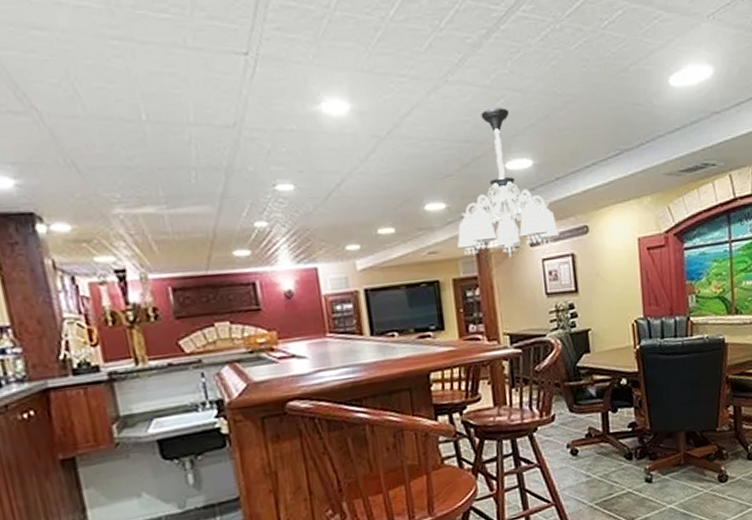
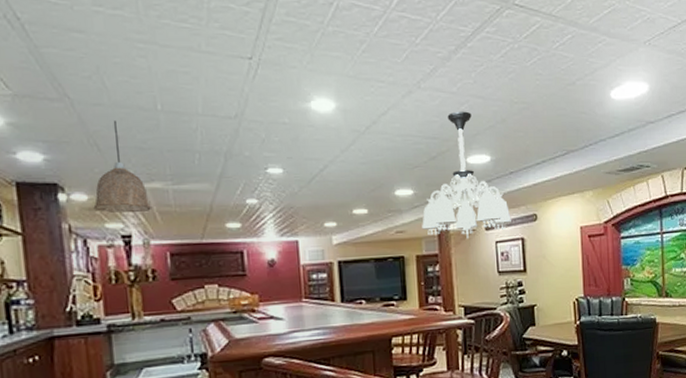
pendant lamp: none [78,134,146,244] -> present [93,120,151,213]

